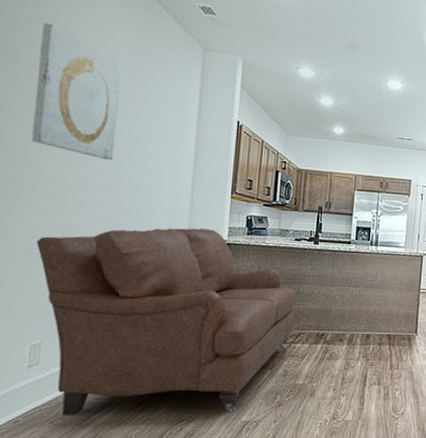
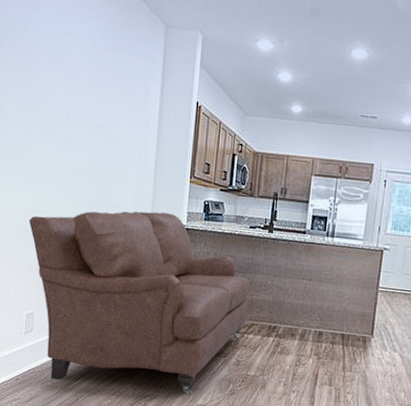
wall art: present [32,22,122,161] -> none [24,11,95,144]

